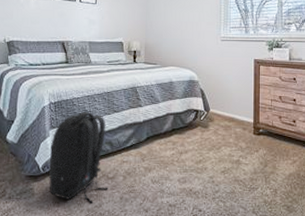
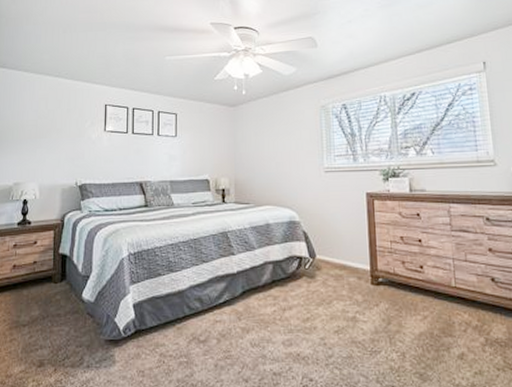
backpack: present [49,111,109,203] -> none [131,262,200,372]

